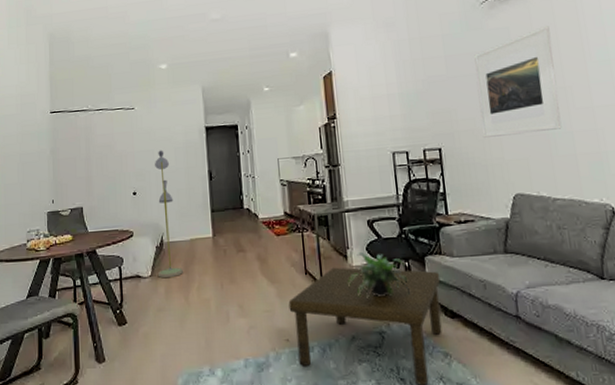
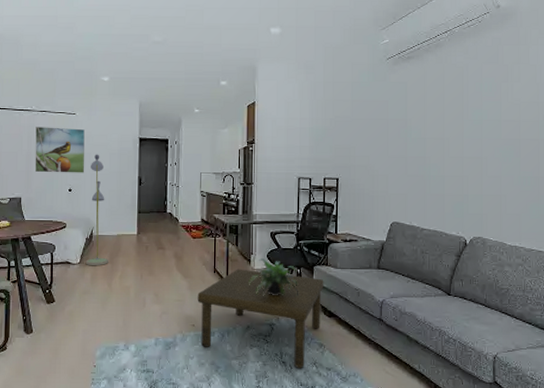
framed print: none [93,124,149,178] -> present [34,127,85,173]
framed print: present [474,26,562,138] -> none [374,86,439,174]

